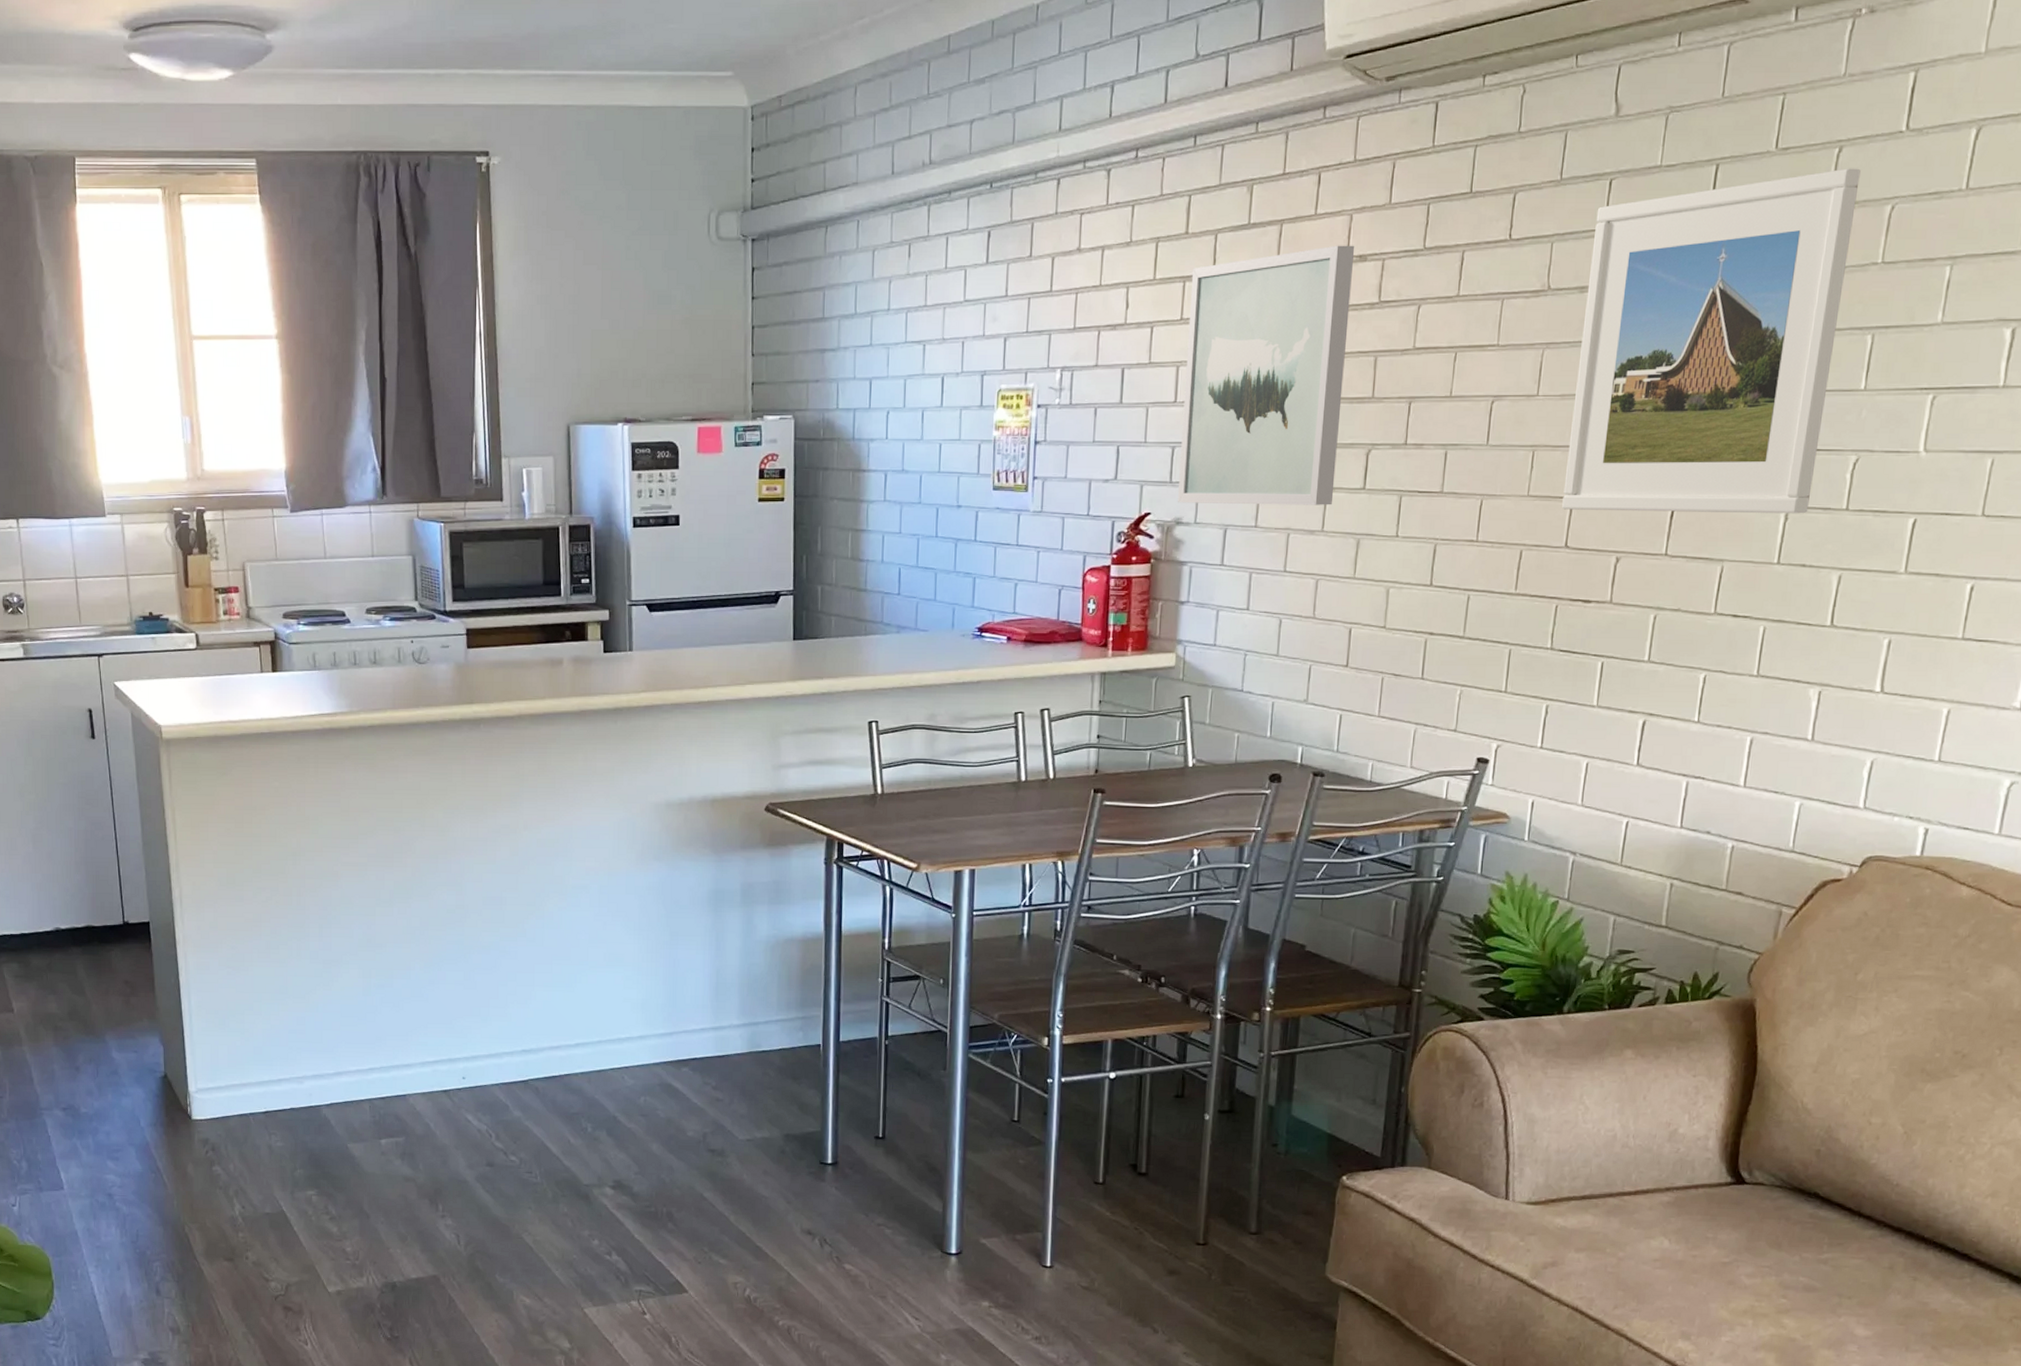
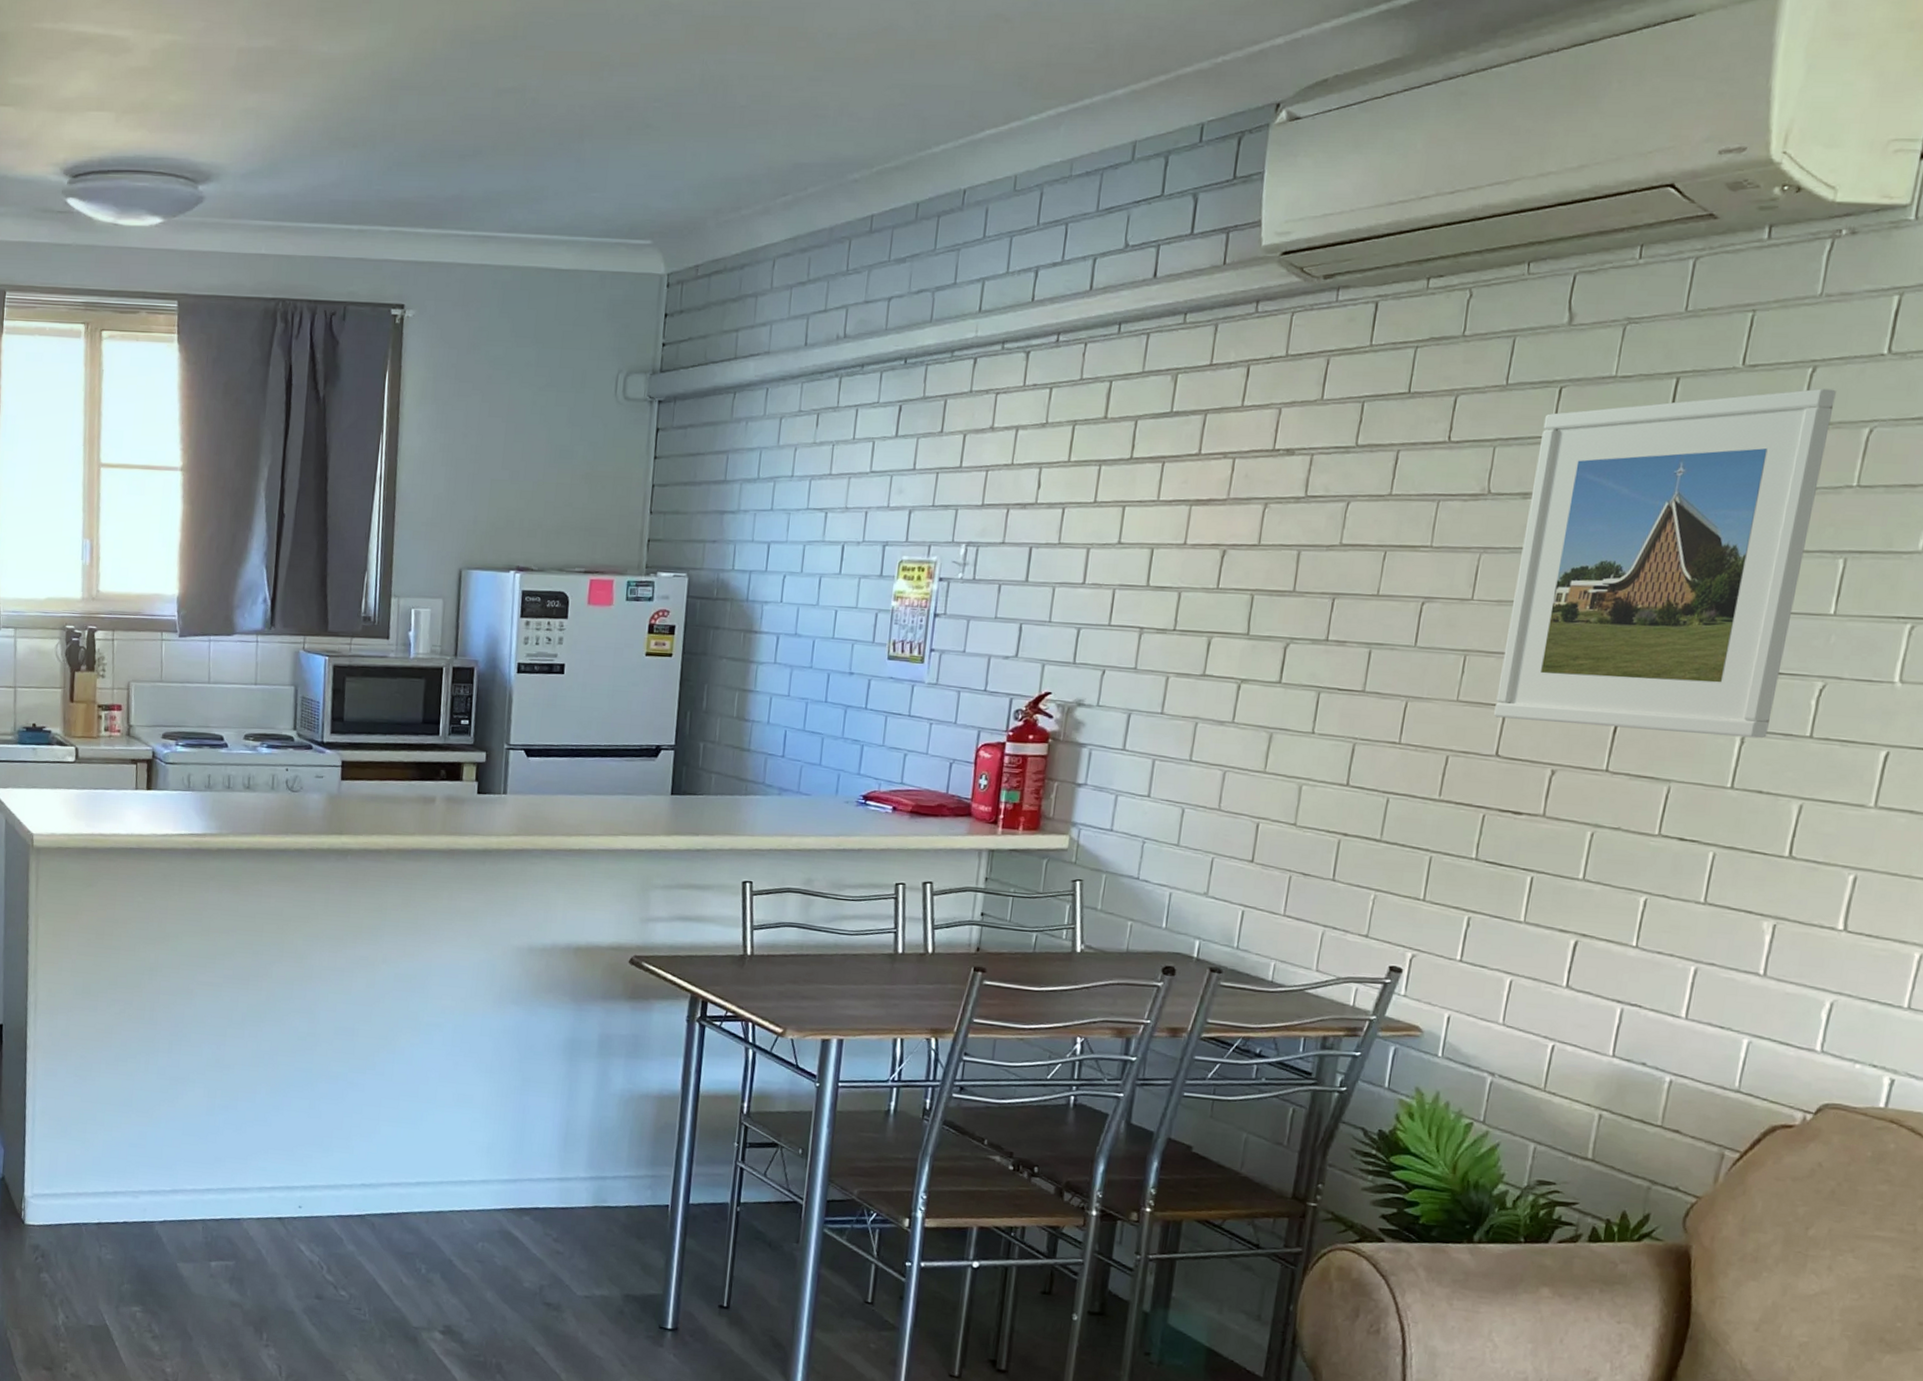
wall art: present [1178,245,1355,505] -> none [1080,437,1283,697]

